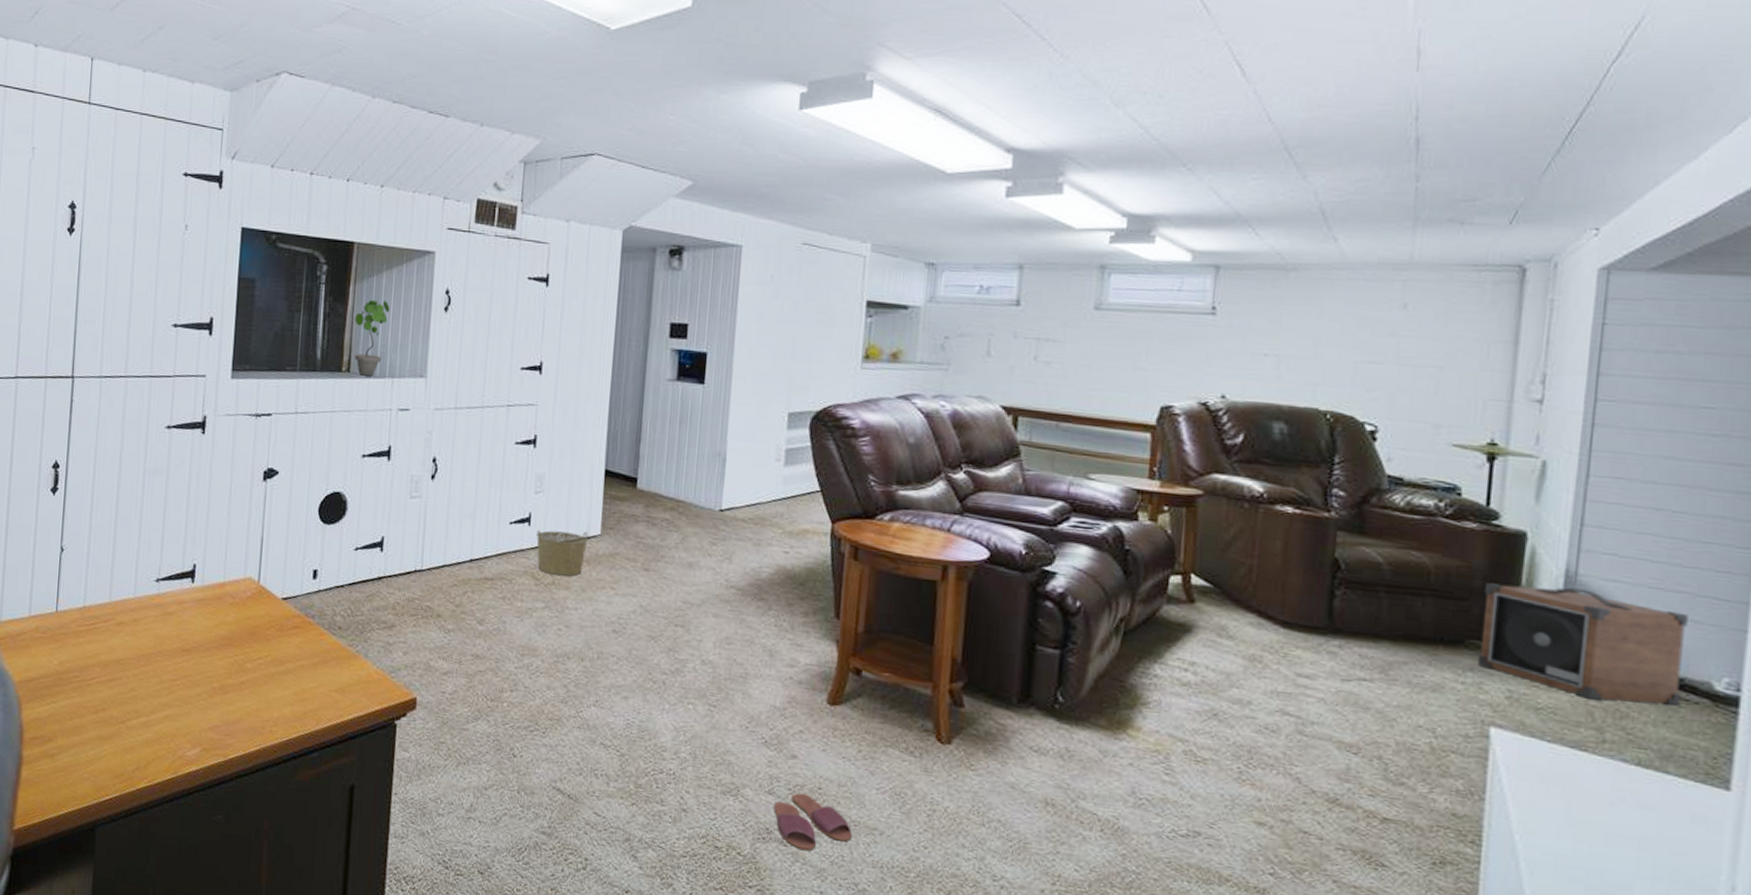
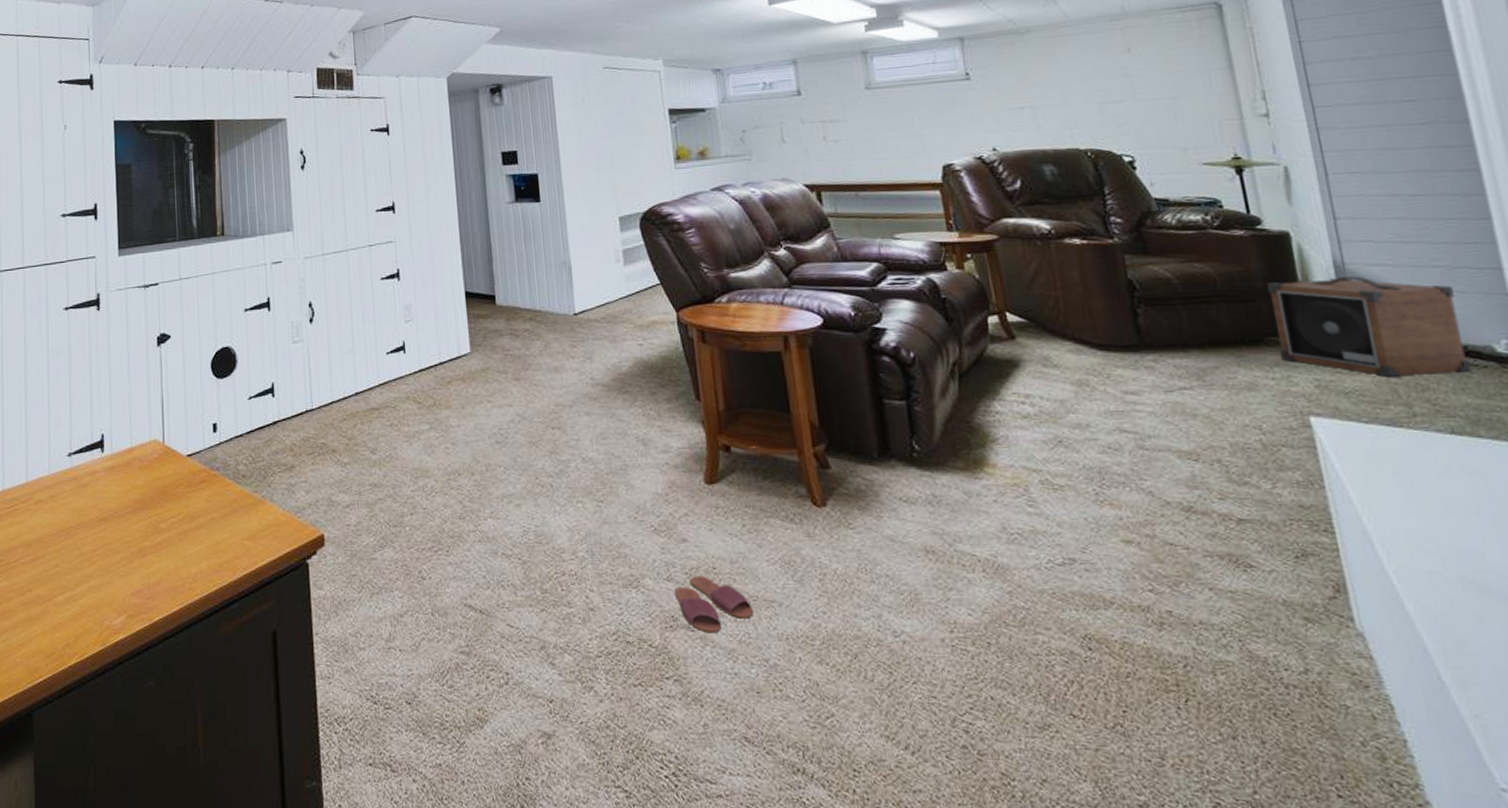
potted plant: present [354,300,390,376] -> none [223,168,253,237]
basket: present [536,530,588,577] -> none [412,351,460,396]

